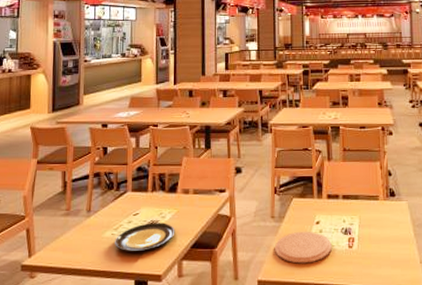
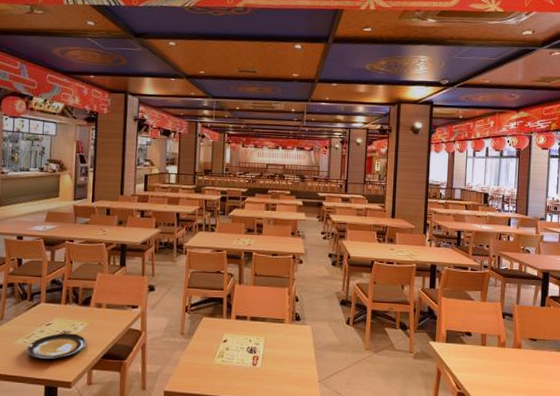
plate: present [274,231,332,264] -> none [182,348,237,378]

